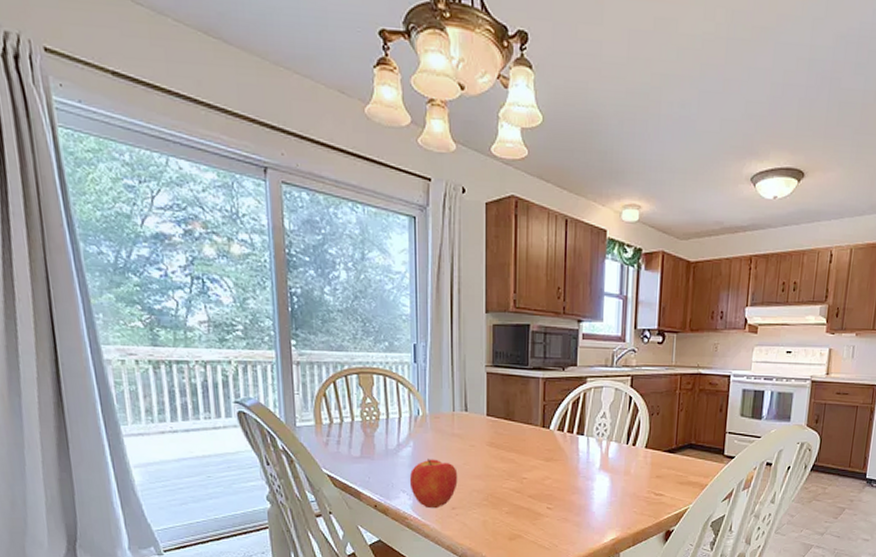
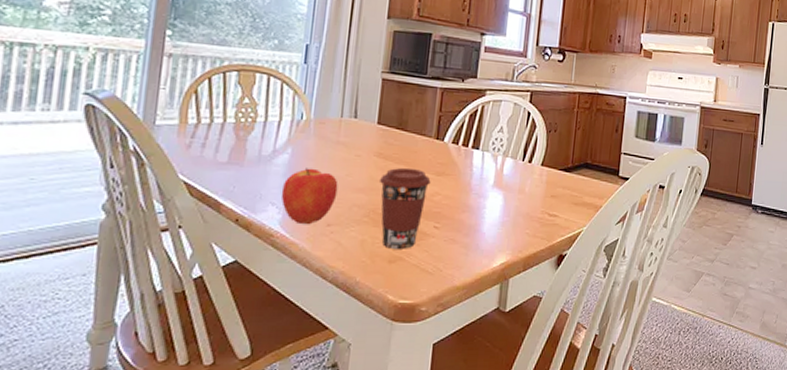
coffee cup: none [493,455,541,528] -> present [379,167,431,249]

